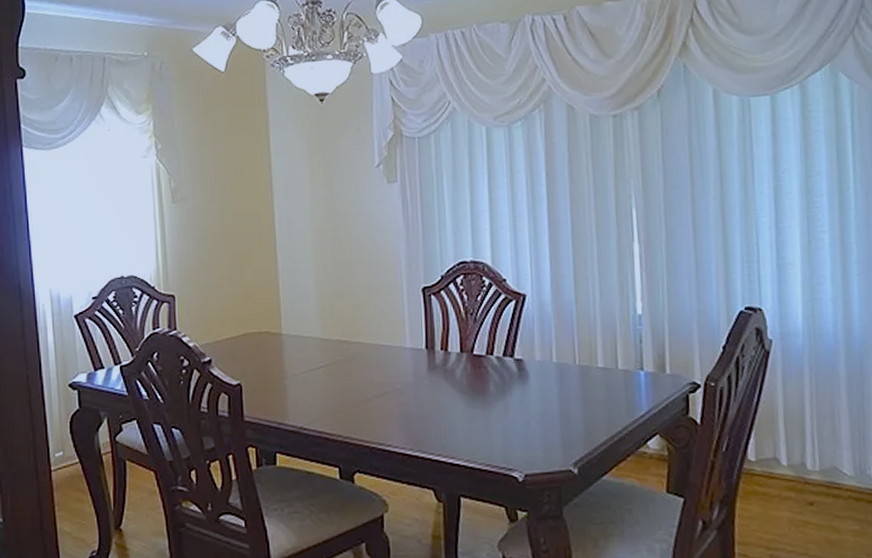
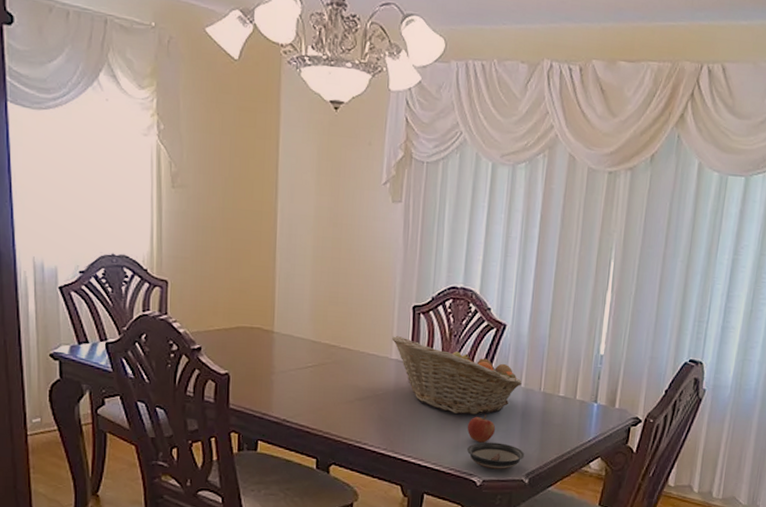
fruit basket: none [404,321,553,401] -> present [392,335,522,415]
apple: none [498,398,531,431] -> present [467,414,496,443]
saucer: none [501,429,569,461] -> present [466,442,525,470]

